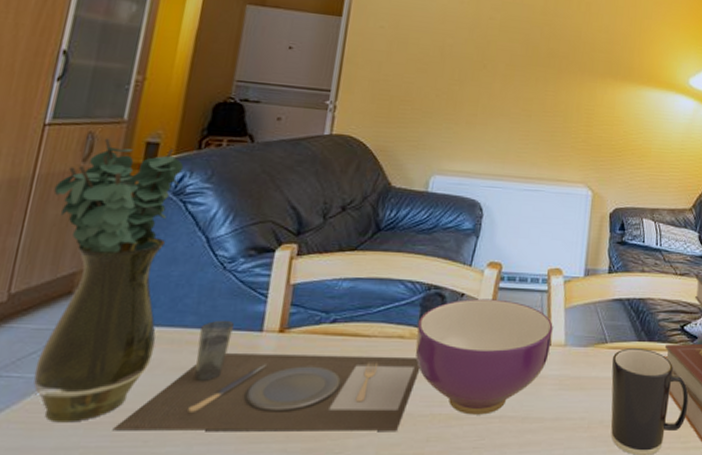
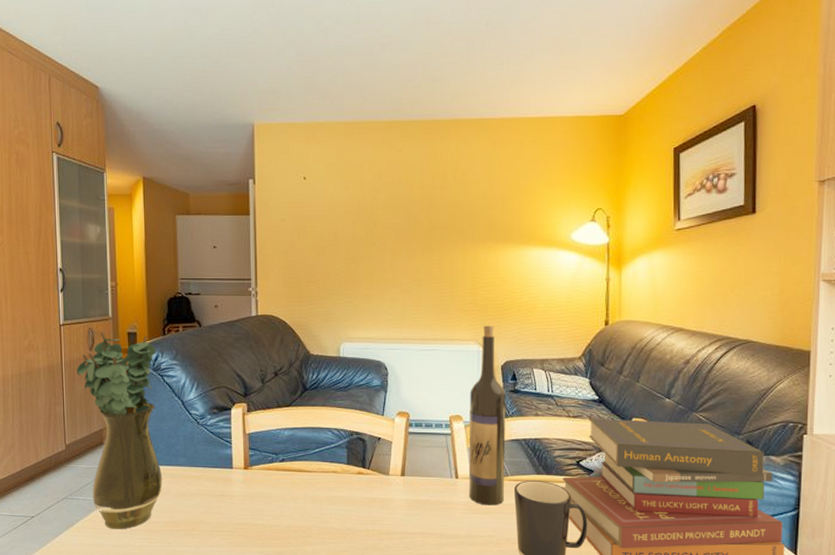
place setting: present [112,320,420,431] -> none [147,460,353,541]
bowl: present [415,298,553,415] -> none [346,441,459,531]
wine bottle: none [561,167,612,379] -> present [469,325,506,506]

